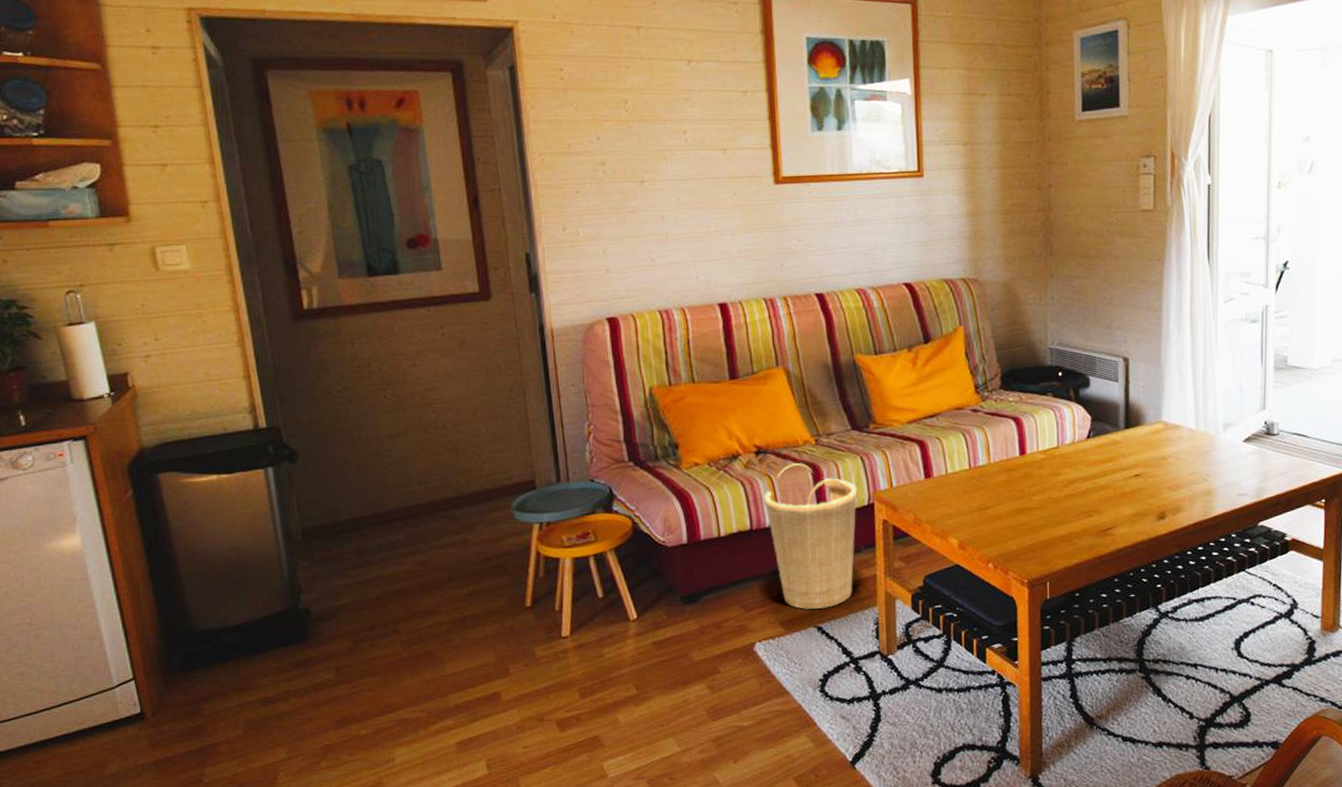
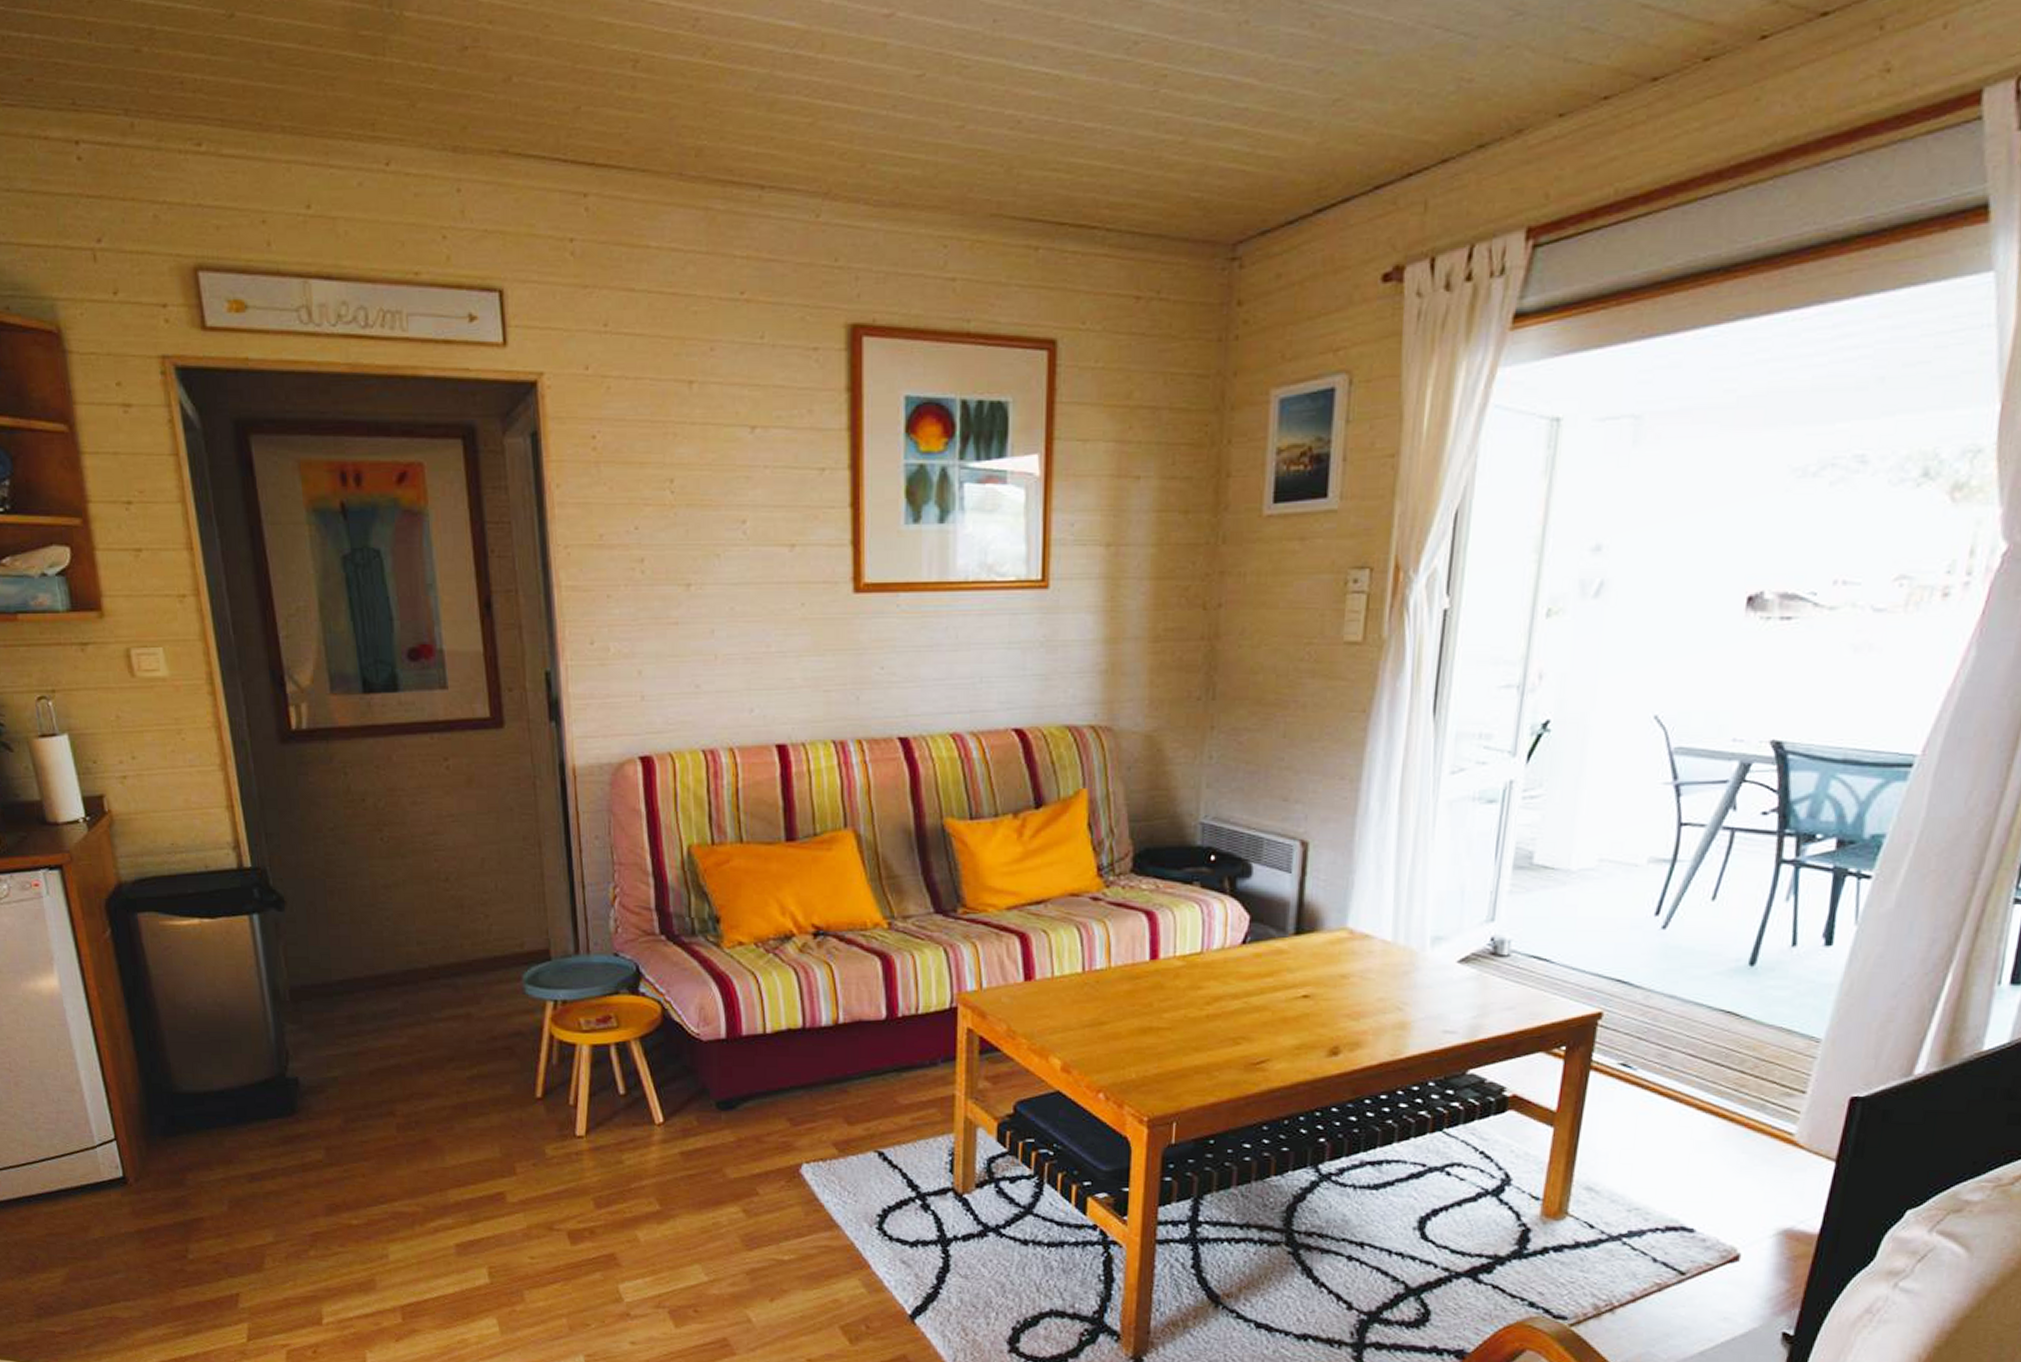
basket: present [764,463,858,609] -> none [821,950,937,1130]

